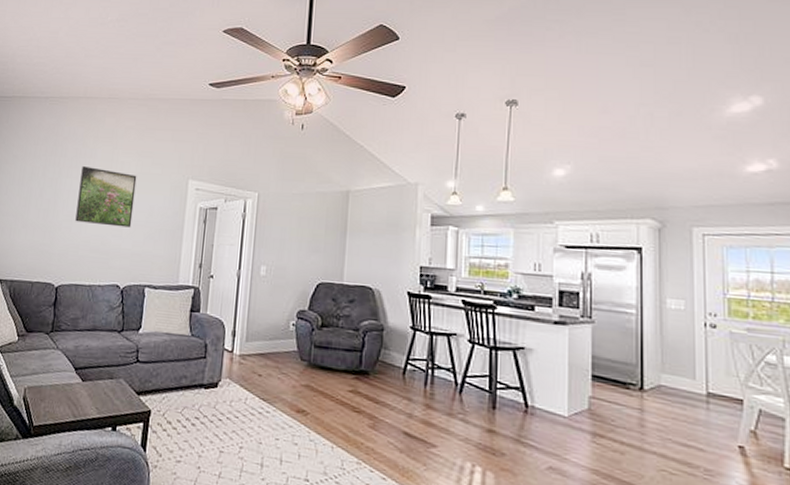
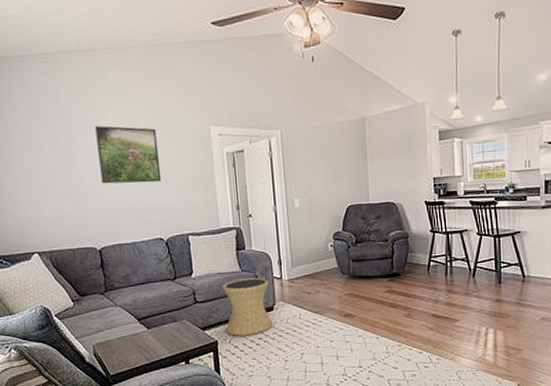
side table: none [161,344,218,412] -> present [222,278,273,336]

